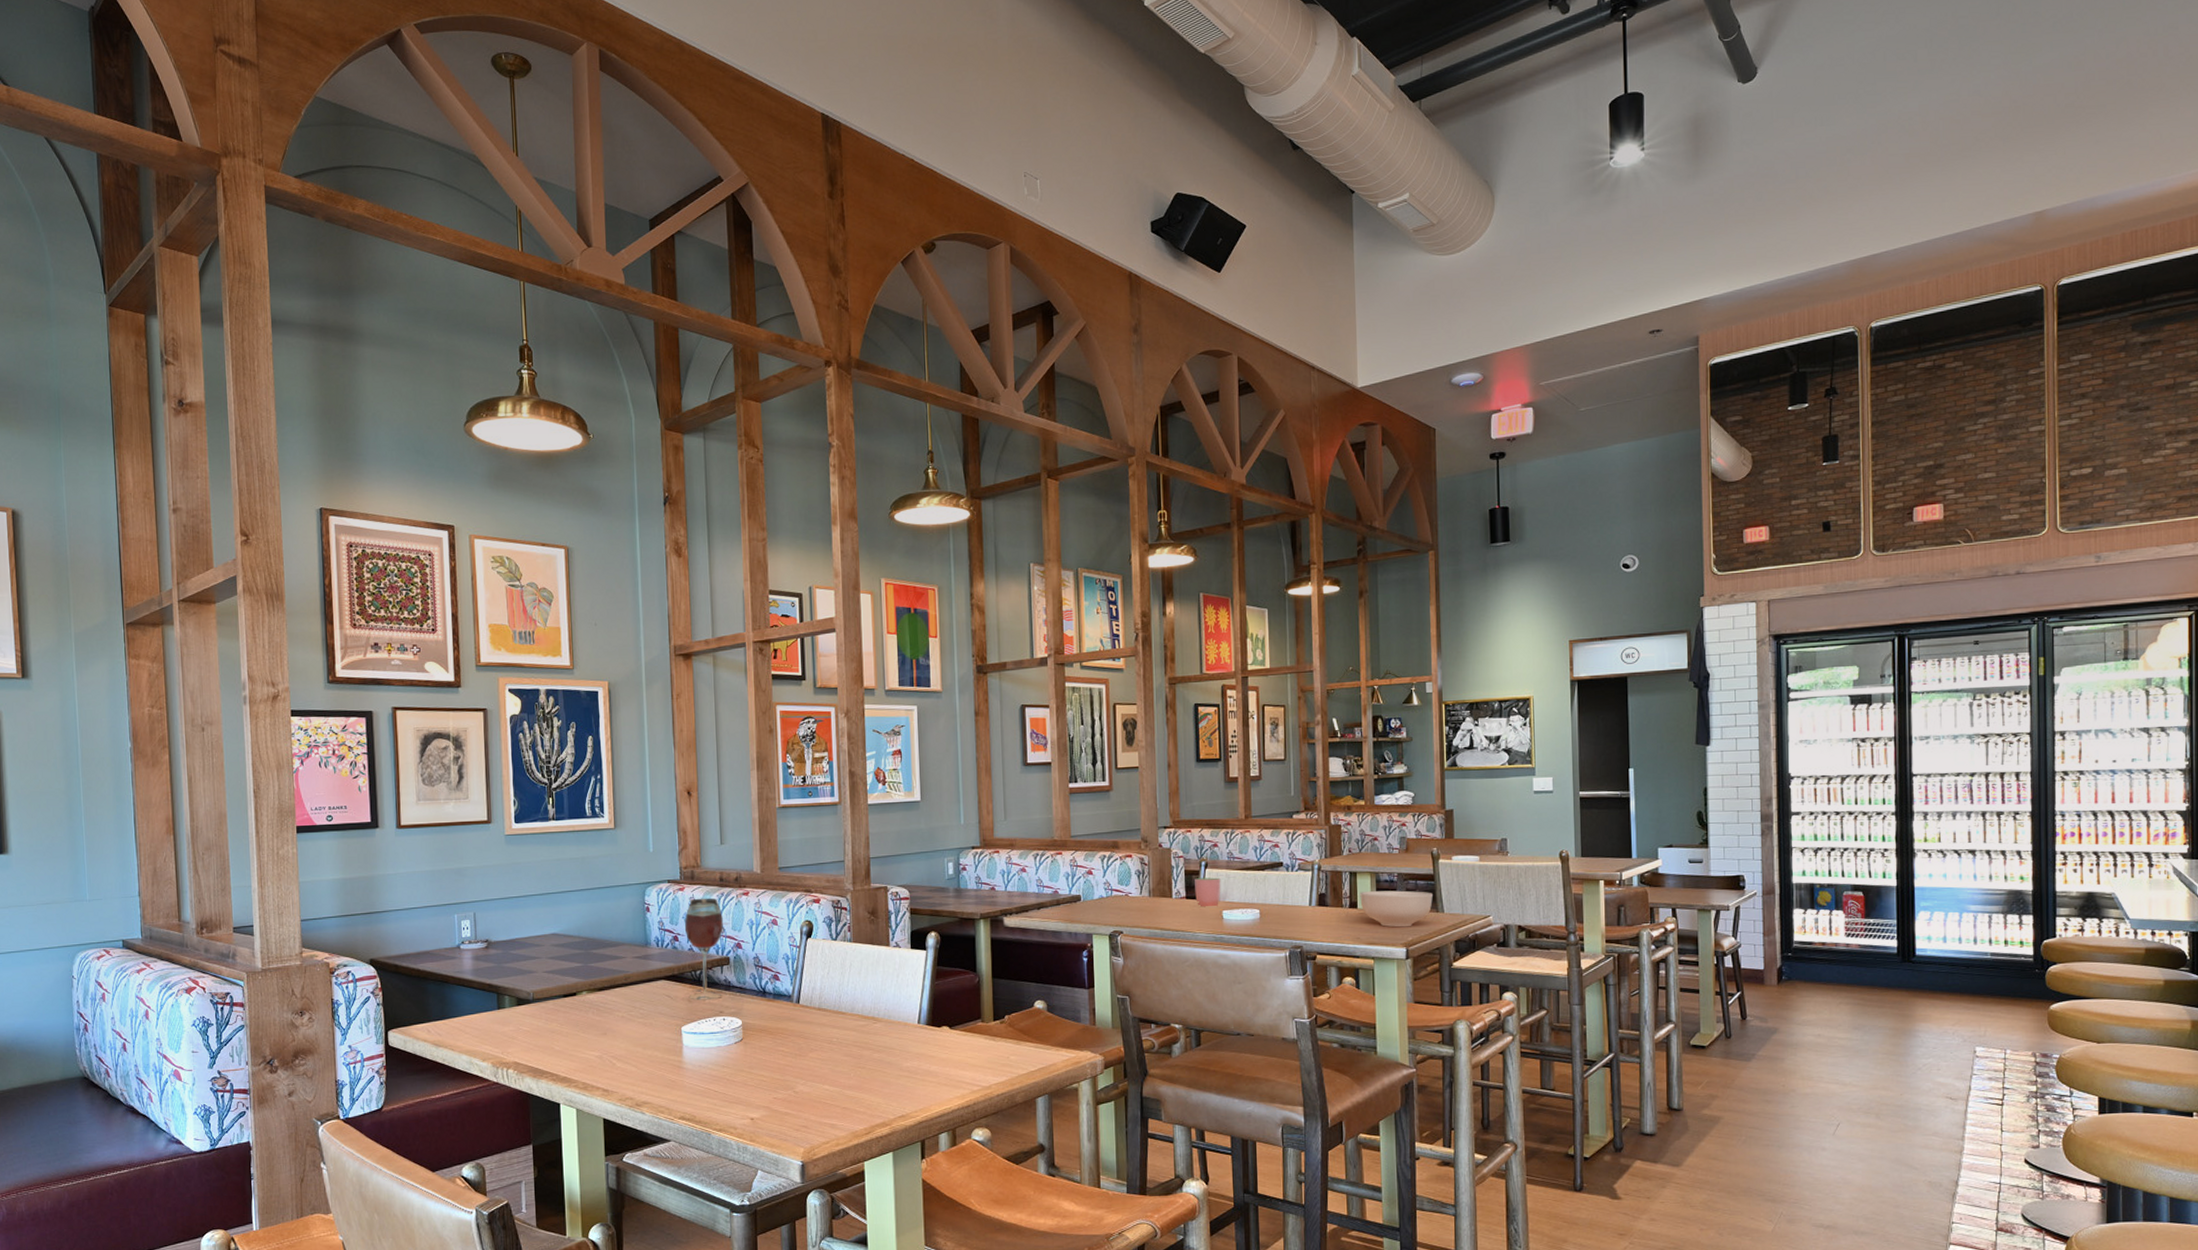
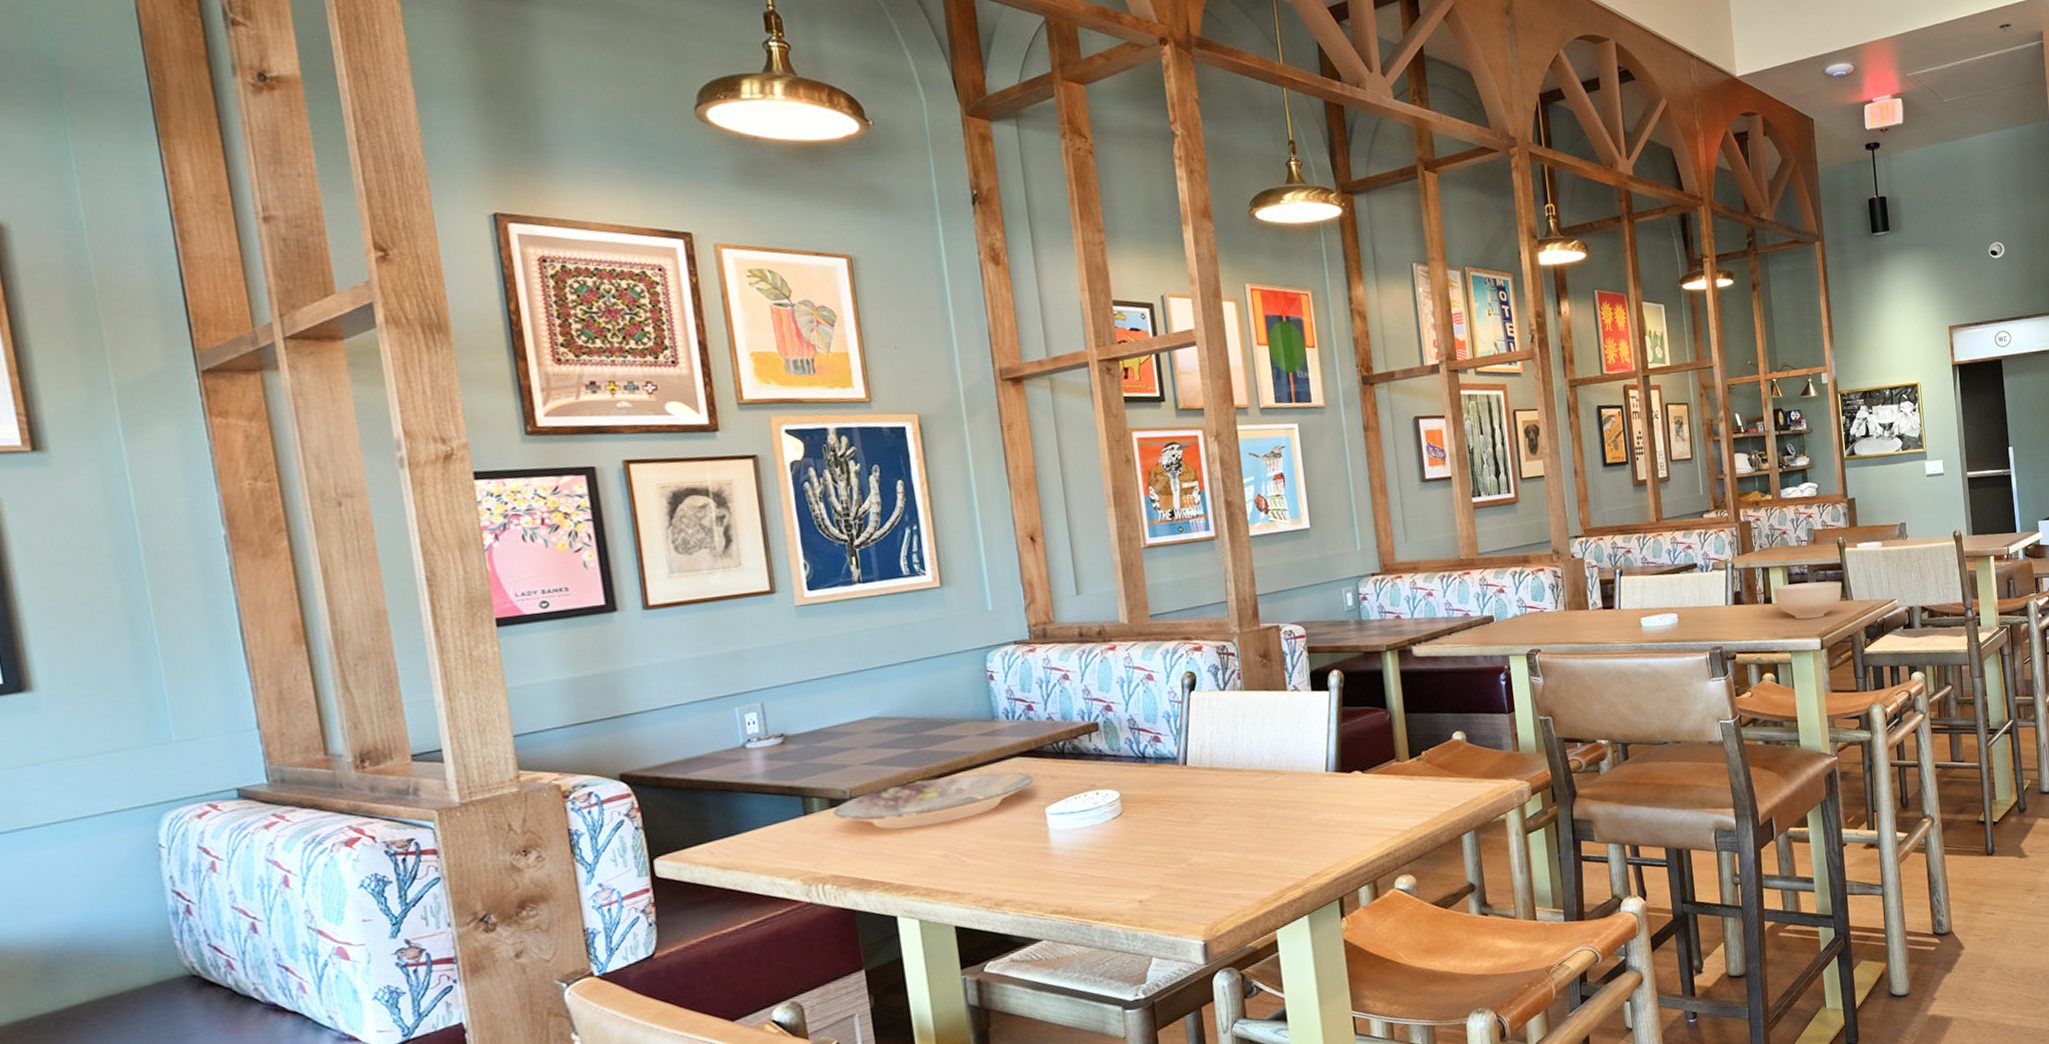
plate: none [519,991,674,1030] -> present [832,772,1034,830]
wineglass: present [684,898,723,1001] -> none [1039,657,1092,777]
cup: present [1195,877,1221,908] -> none [1610,584,1638,617]

